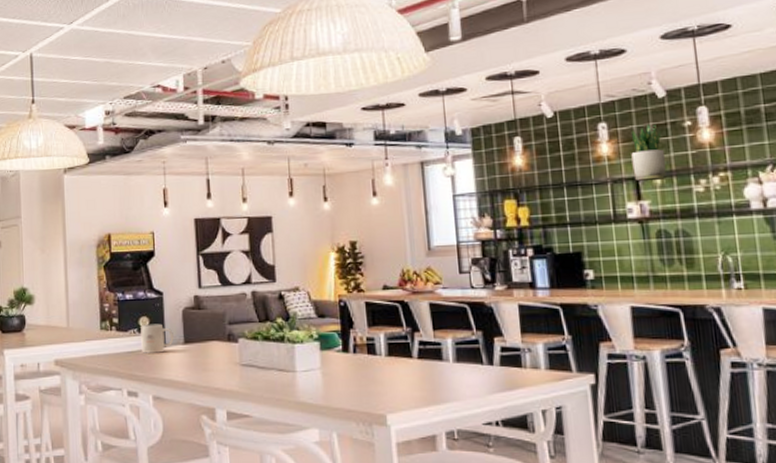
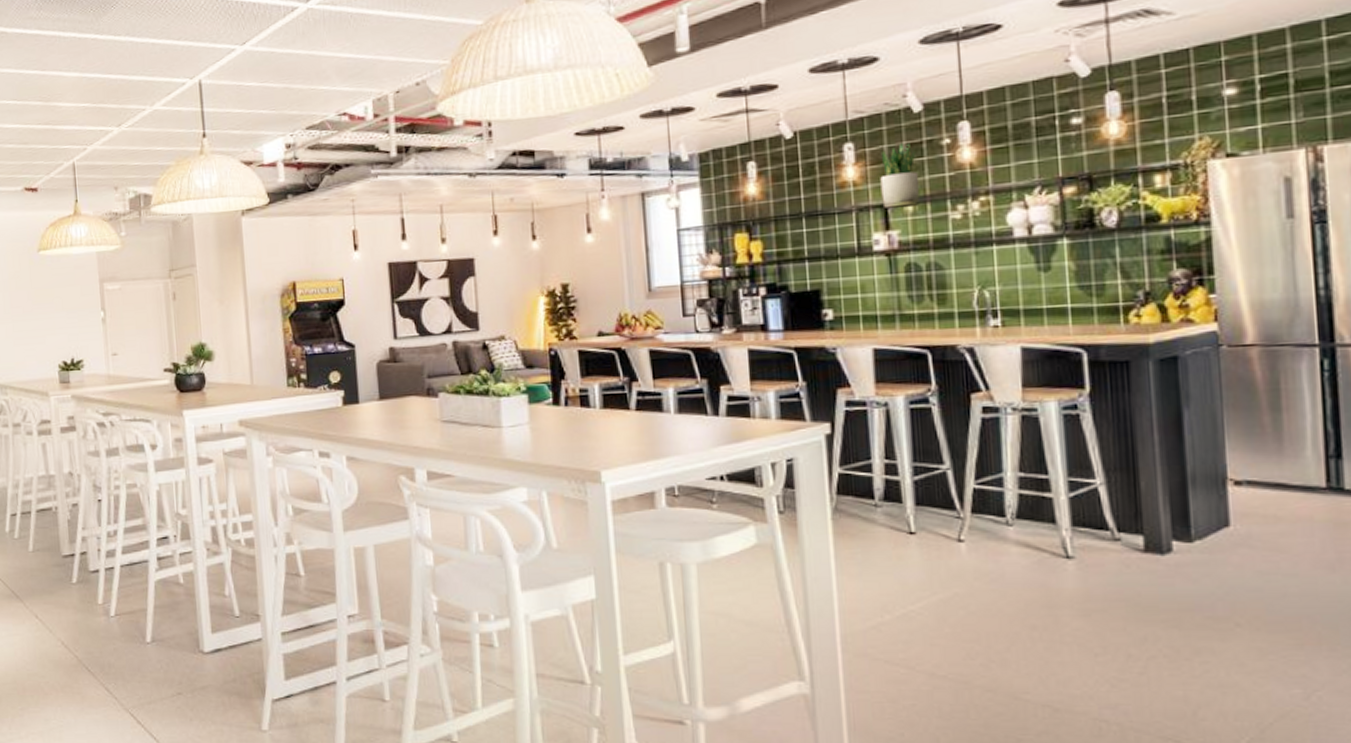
mug: present [140,323,174,353] -> none [330,379,368,411]

